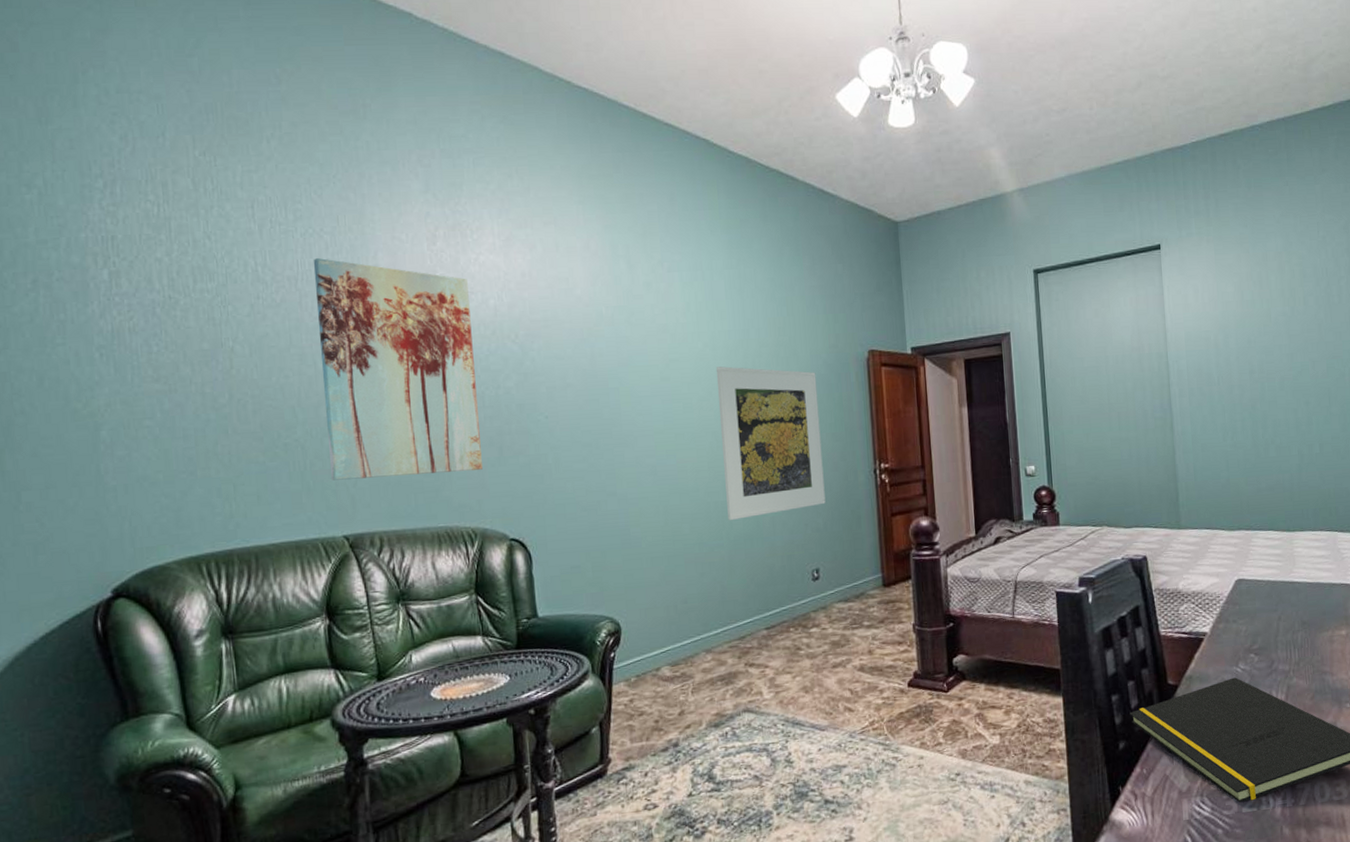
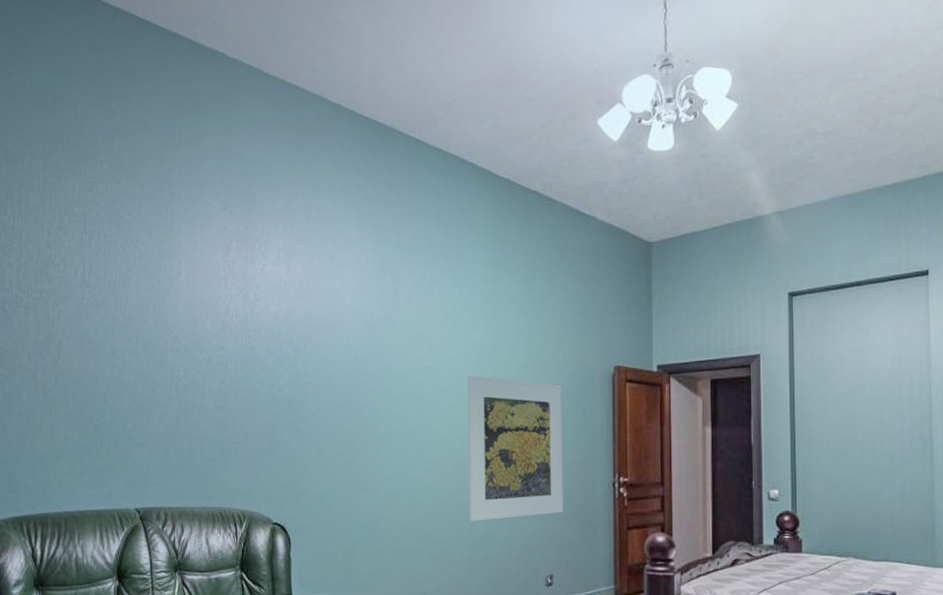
wall art: present [313,258,482,481] -> none [129,266,254,460]

